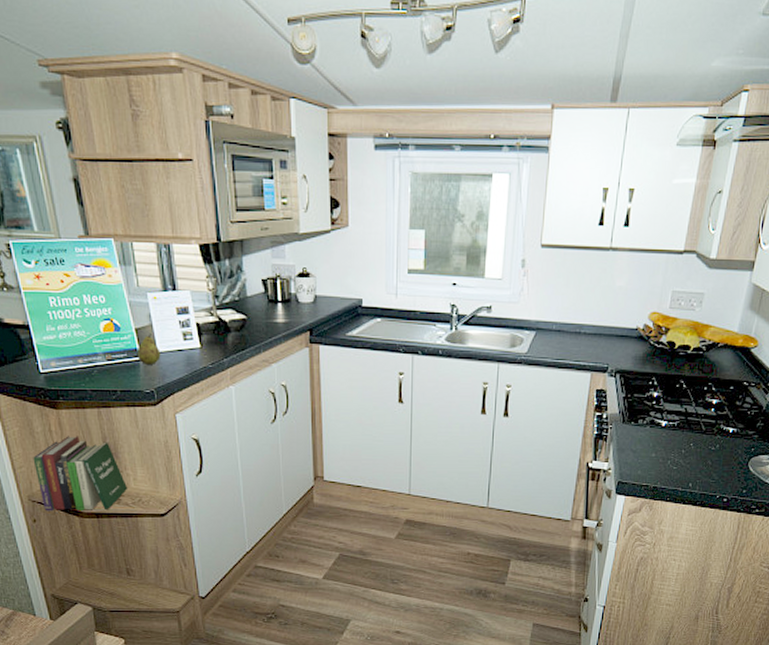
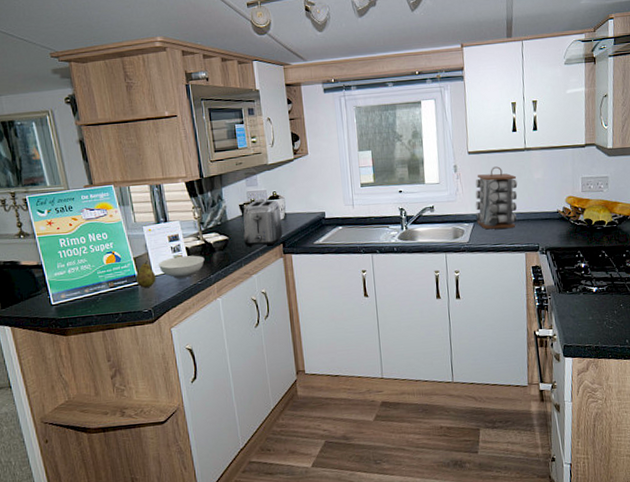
books: present [33,436,128,511] -> none [45,358,131,431]
bowl: none [163,333,218,358] -> present [158,255,205,279]
toaster: none [265,277,311,332] -> present [243,200,283,247]
spice rack: none [538,266,595,343] -> present [475,166,518,230]

